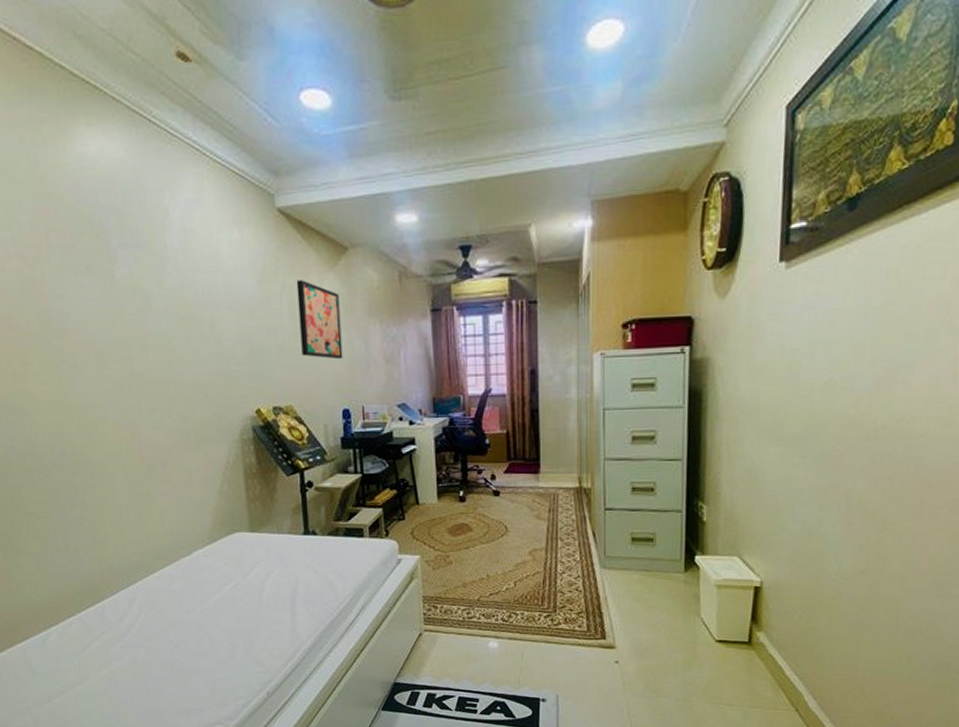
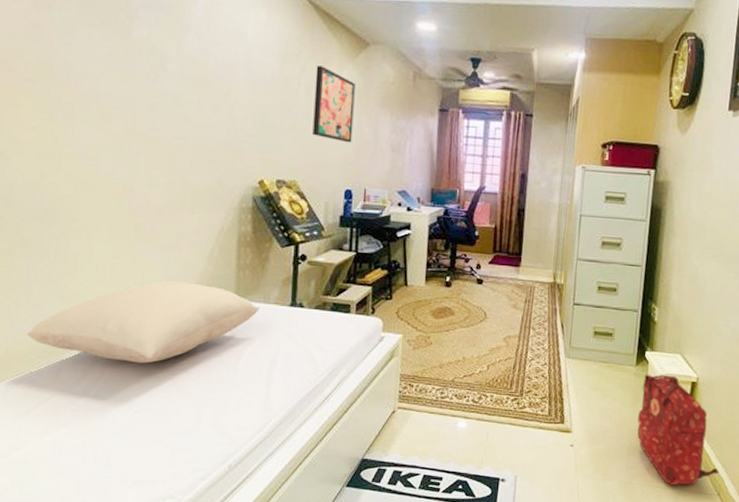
pillow: none [70,518,275,600] -> present [26,280,260,364]
backpack: none [690,580,796,701] -> present [637,374,719,485]

